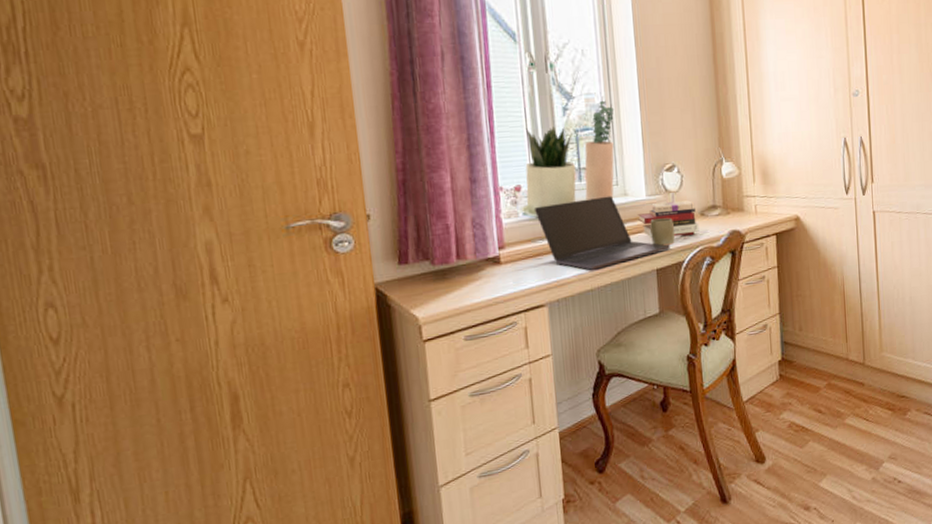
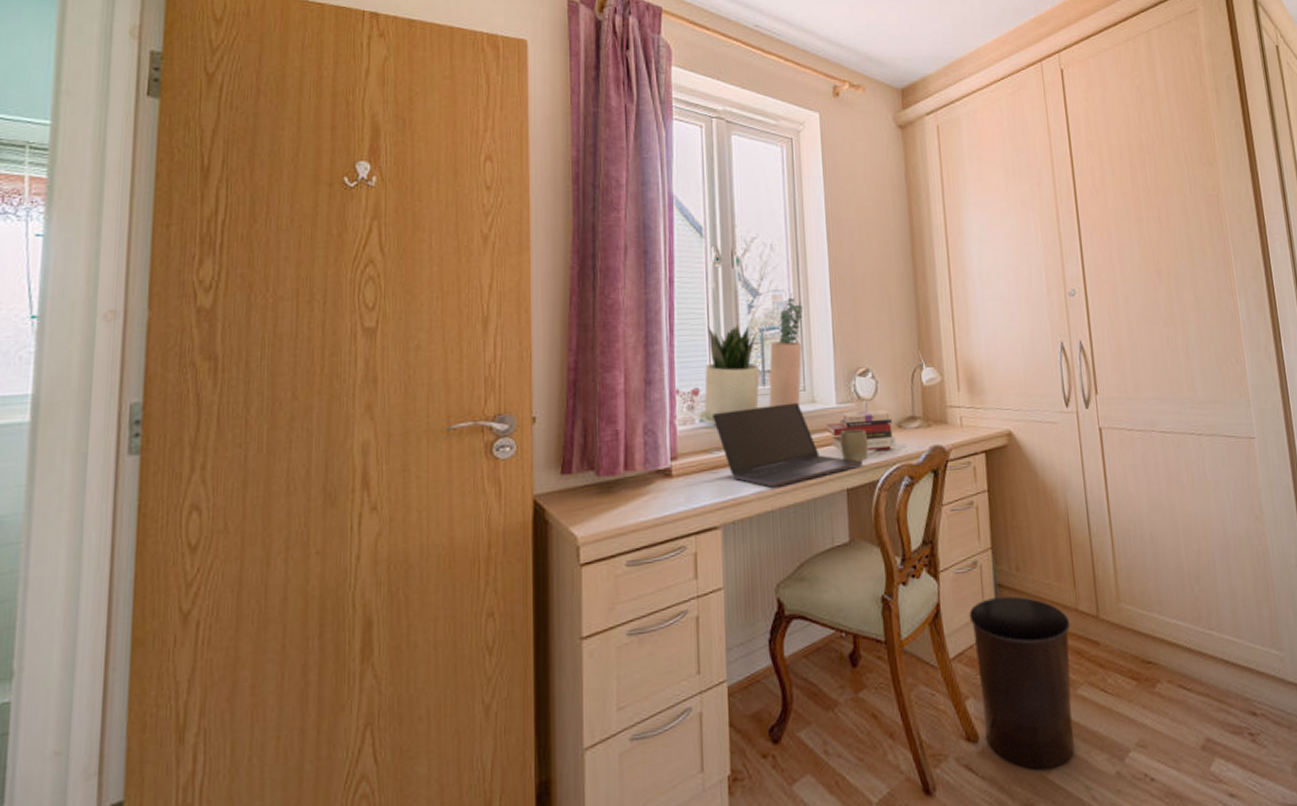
waste bin: none [759,350,841,480] -> present [969,596,1075,770]

